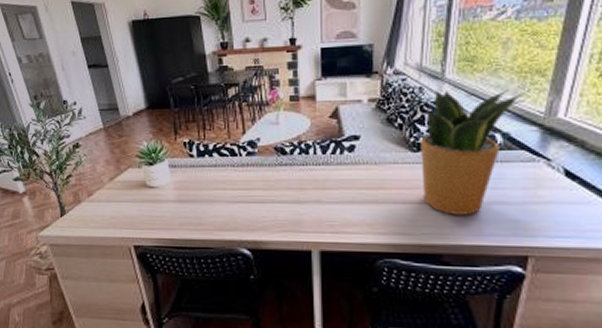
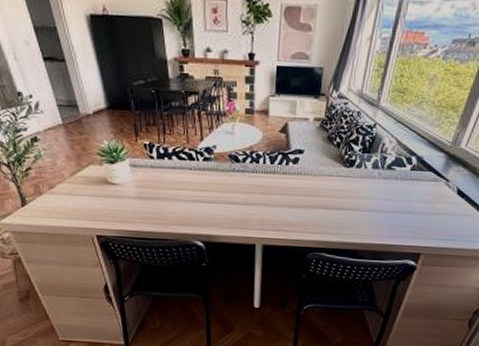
potted plant: present [420,89,526,215] -> none [350,115,439,221]

